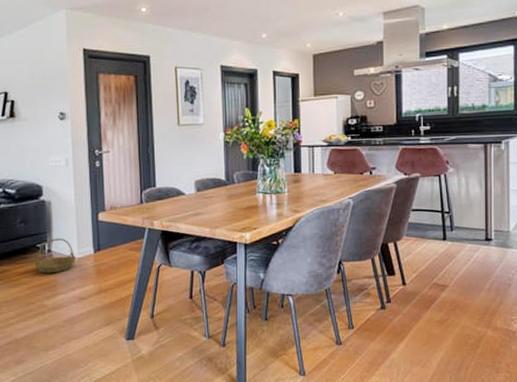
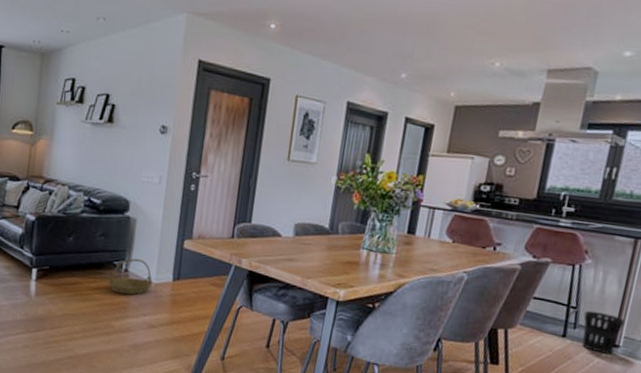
wastebasket: none [457,212,491,248] -> present [582,310,624,354]

